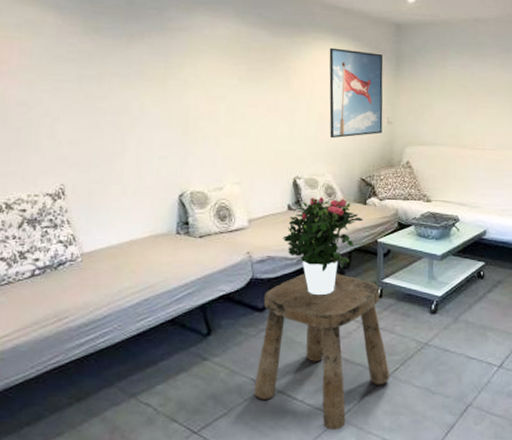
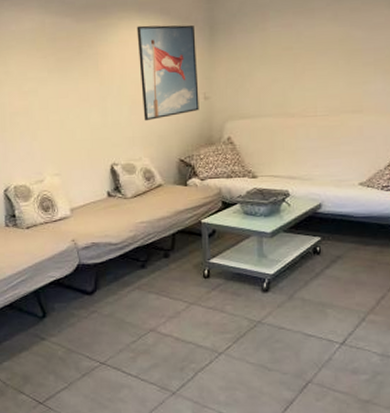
stool: present [254,273,390,431] -> none [90,256,223,404]
potted flower: present [282,197,363,296] -> none [104,181,185,278]

